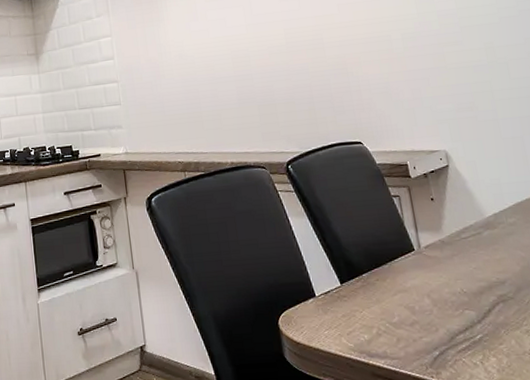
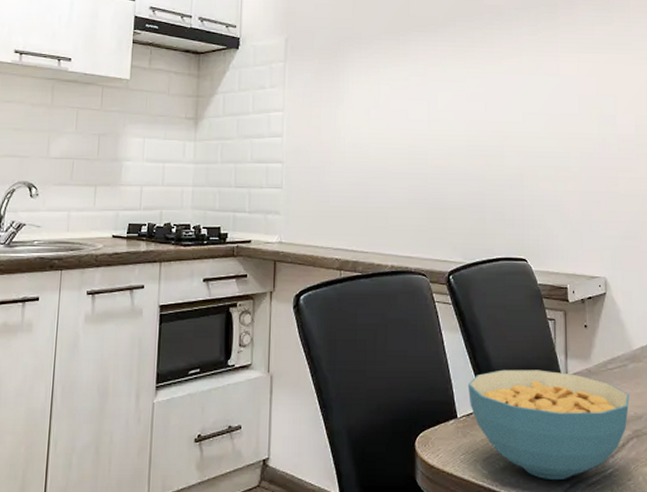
cereal bowl: none [321,245,491,349] -> present [467,369,630,481]

